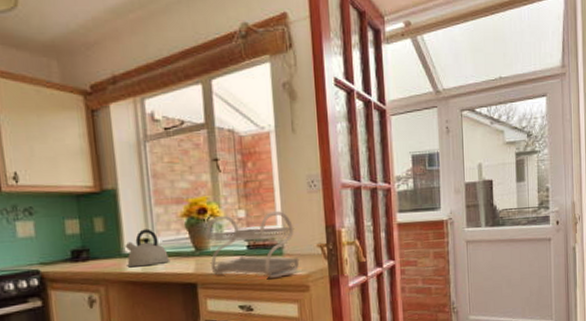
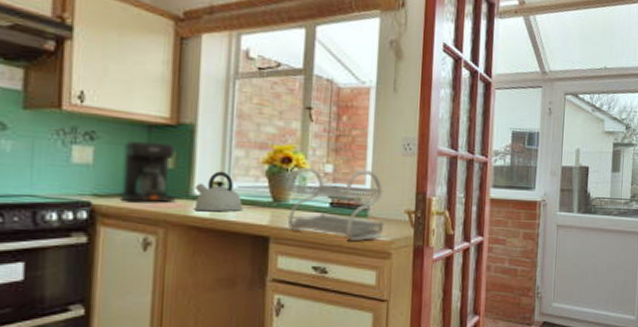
coffee maker: none [59,209,110,267] -> present [120,141,175,203]

